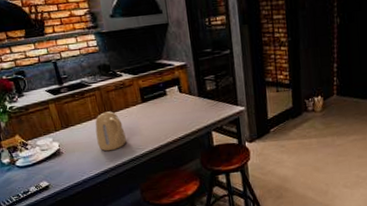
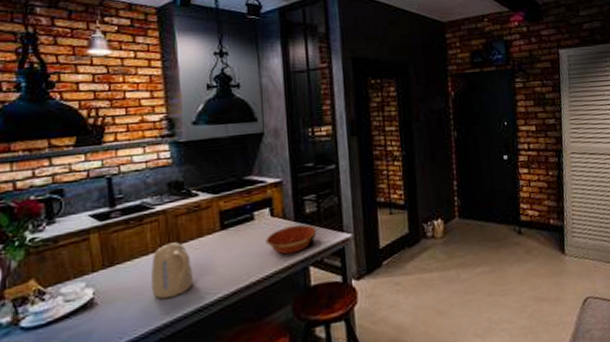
bowl: none [177,99,217,122] -> present [266,224,317,255]

